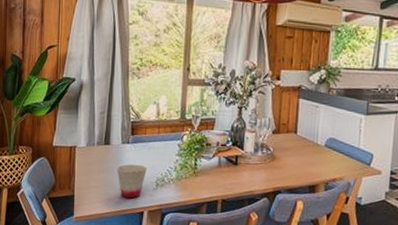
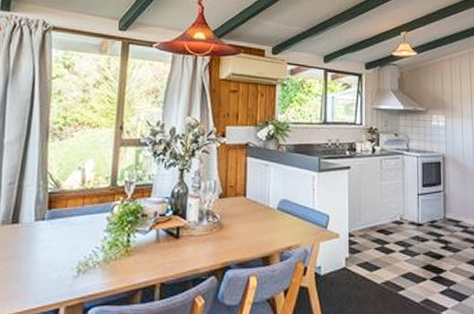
cup: present [117,164,147,199] -> none [26,246,66,292]

